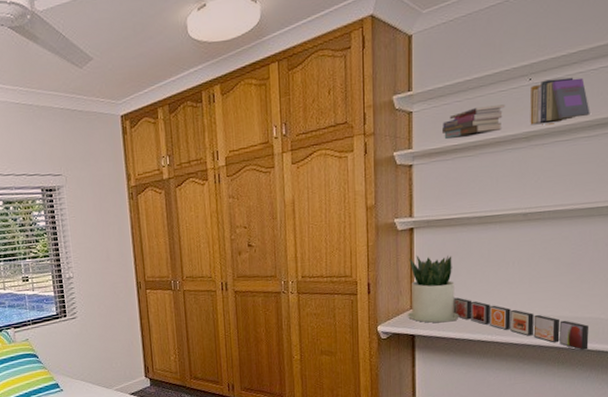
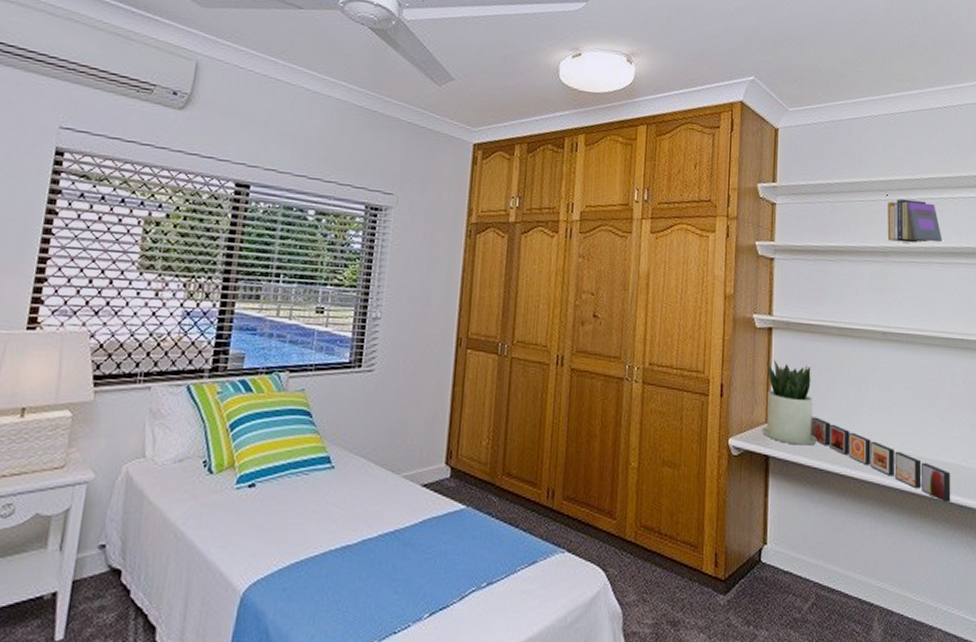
books: present [443,104,506,140] -> none [804,212,865,241]

